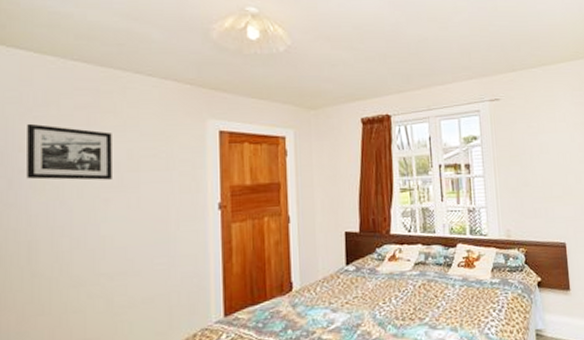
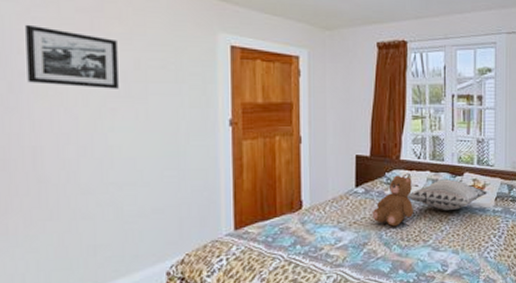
teddy bear: none [364,250,407,306] -> present [372,175,413,227]
decorative pillow: none [399,251,483,286] -> present [406,179,488,211]

